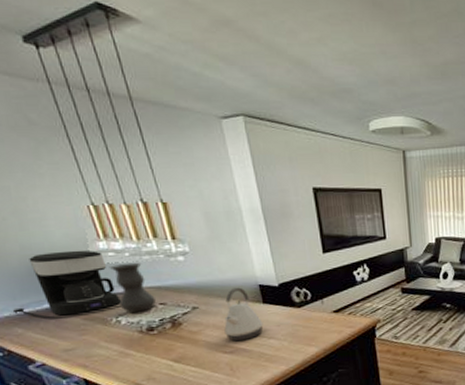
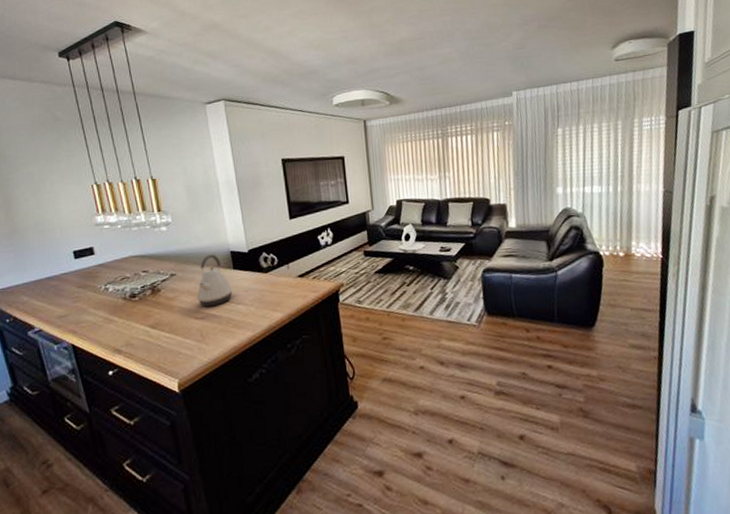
coffee maker: present [14,250,124,319] -> none [23,224,114,288]
vase: present [109,262,157,316] -> none [103,233,141,284]

